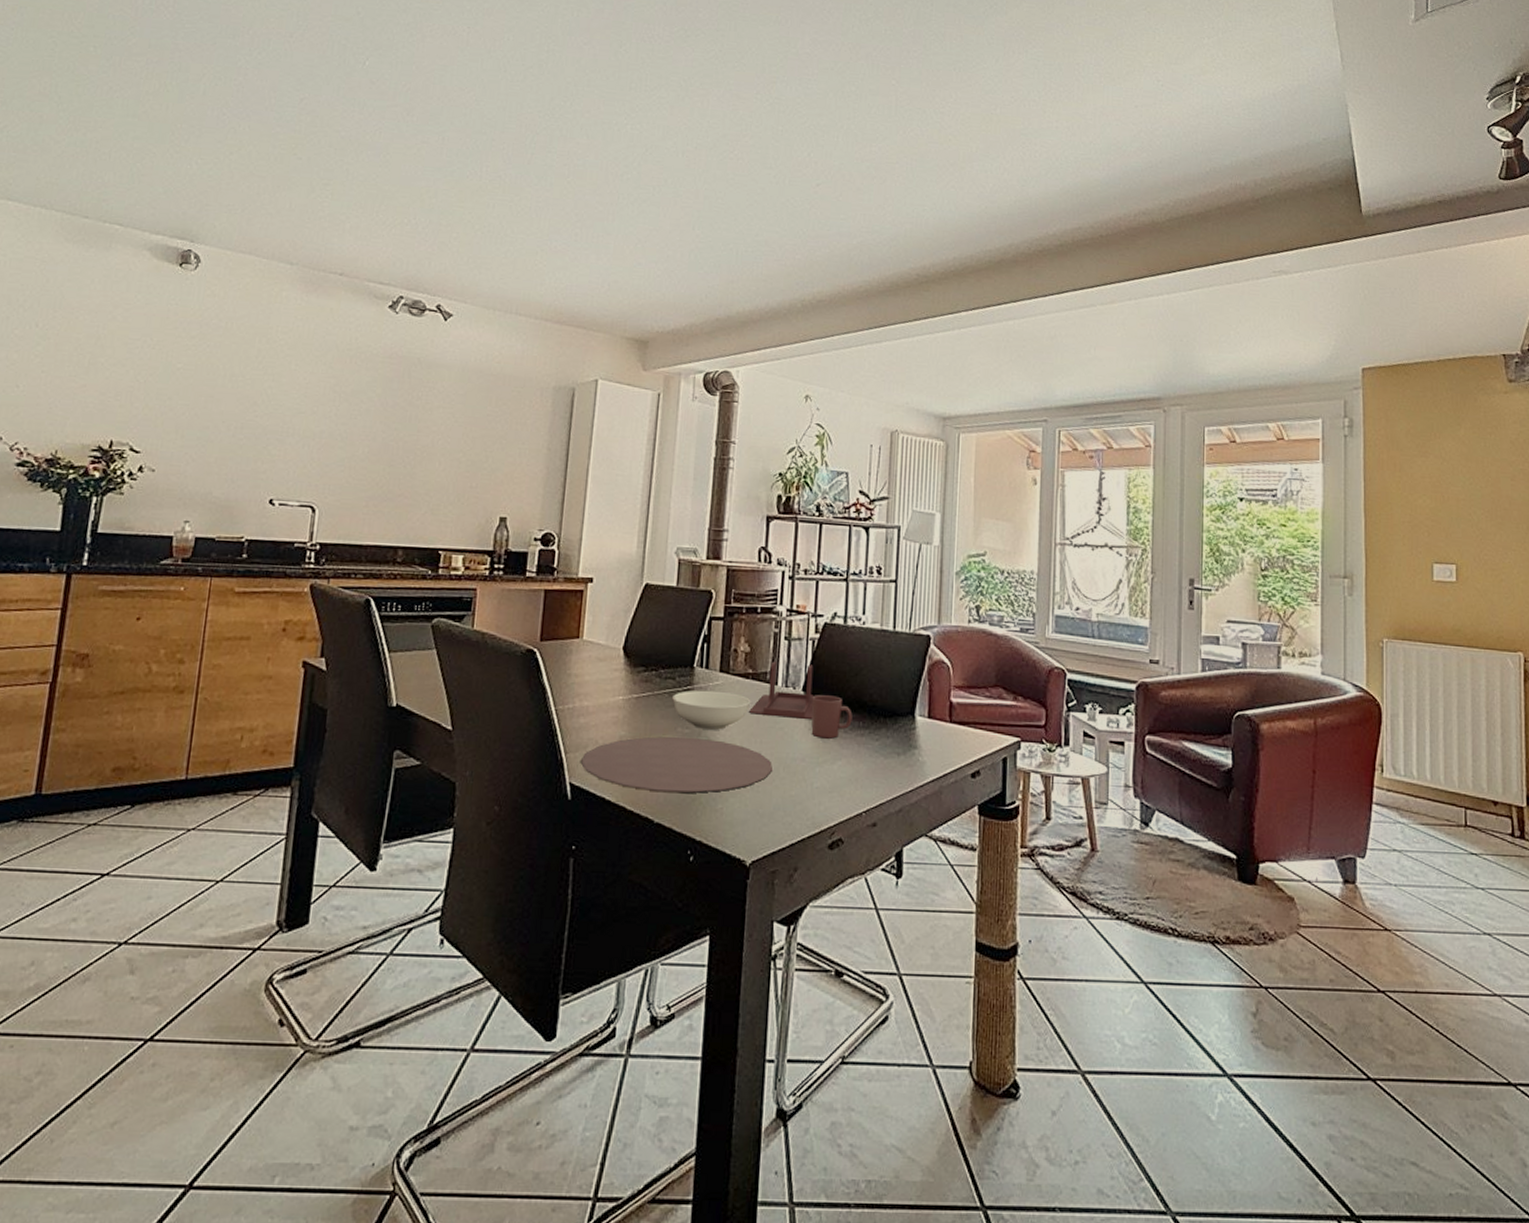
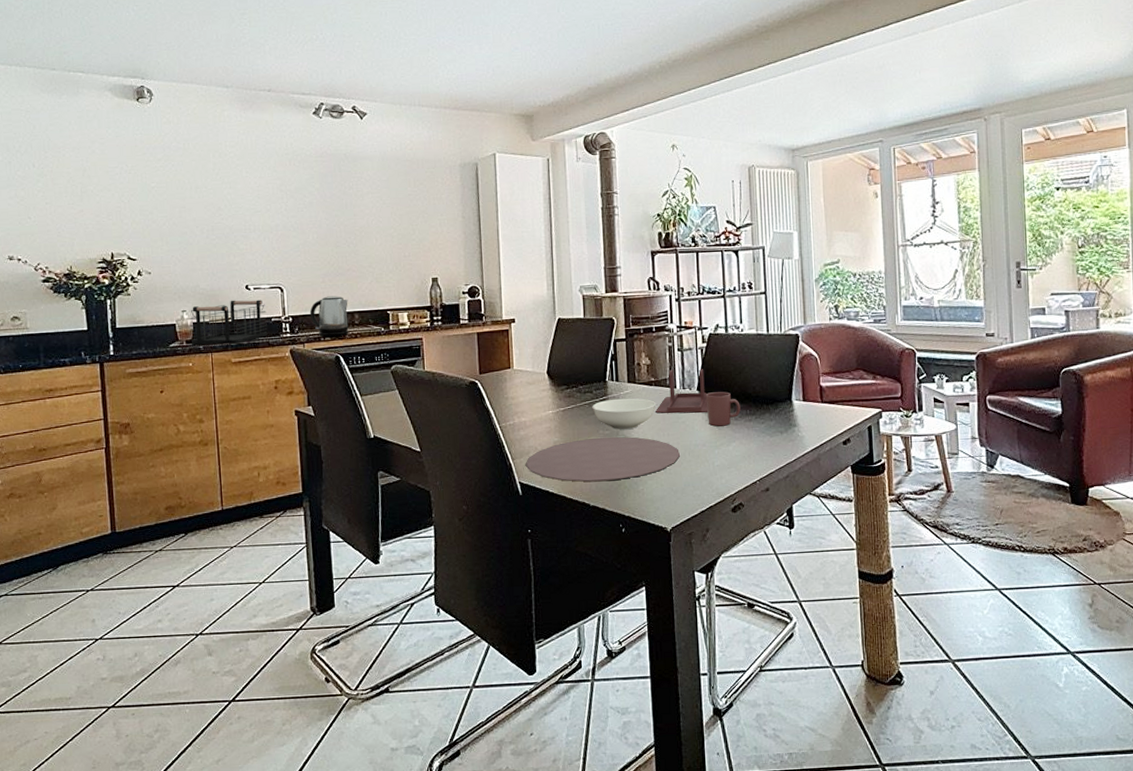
dish rack: none [189,515,290,570] -> present [190,300,267,345]
kettle: none [342,524,393,575] -> present [309,295,349,337]

